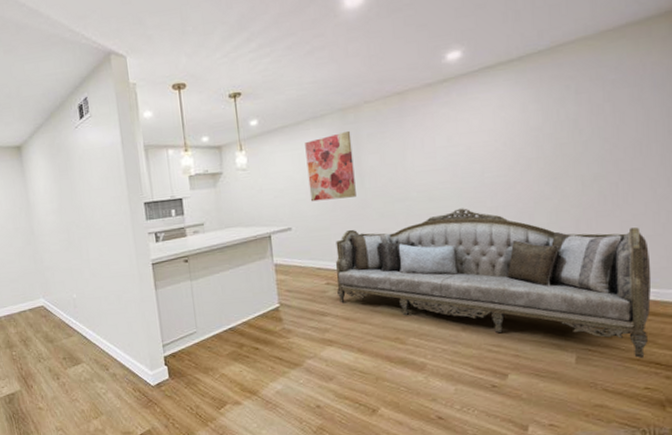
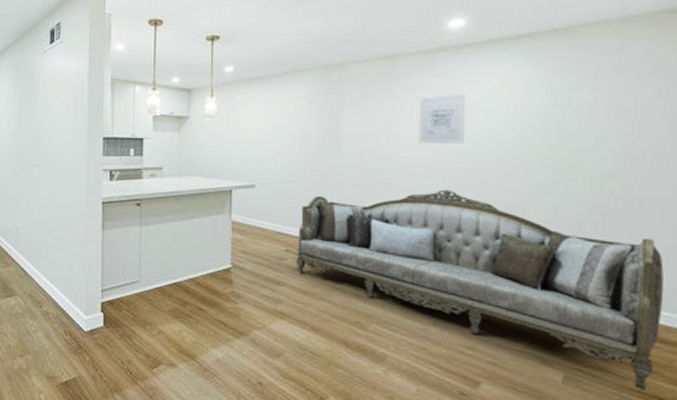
wall art: present [305,130,356,202] -> none [279,89,333,161]
wall art: none [429,119,472,170] -> present [418,93,466,144]

